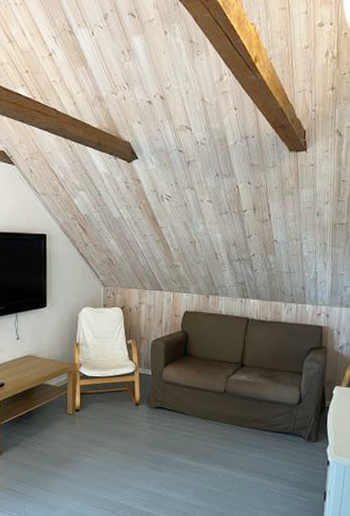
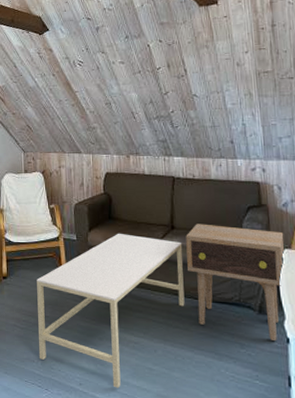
coffee table: none [107,369,250,508] -> present [37,233,185,388]
side table: none [252,362,337,463] -> present [186,224,285,341]

